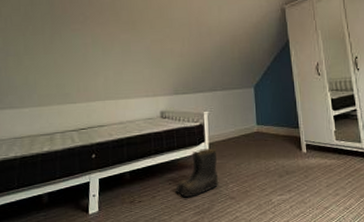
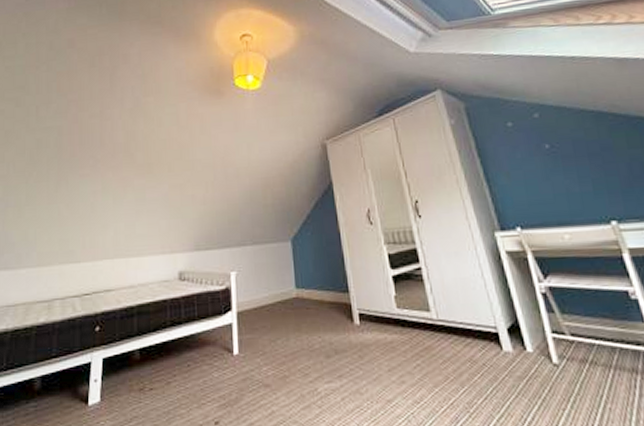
boots: present [175,148,219,197] -> none [195,319,250,383]

